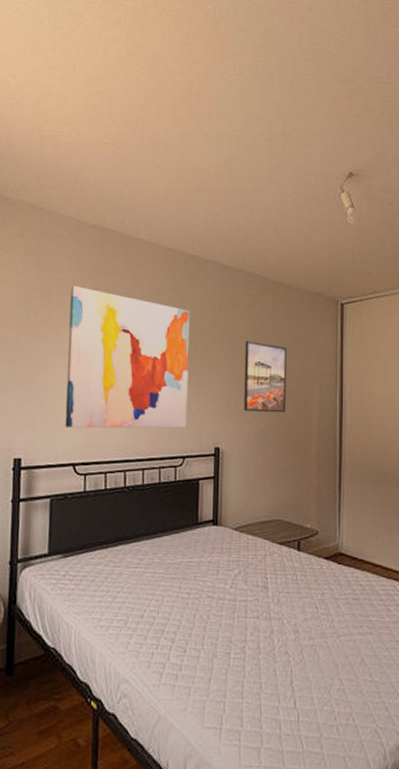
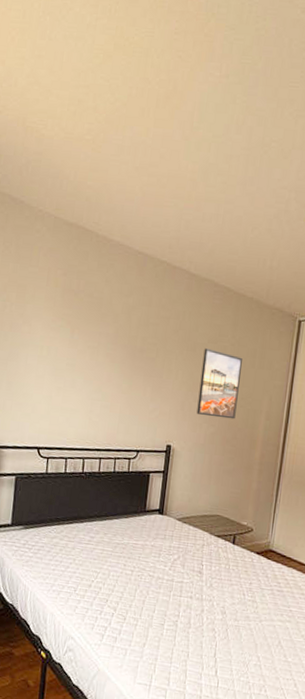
wall art: present [65,285,191,429] -> none [32,280,156,425]

